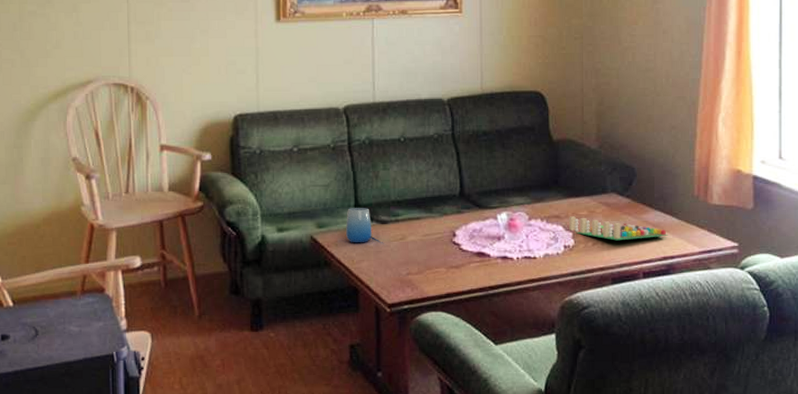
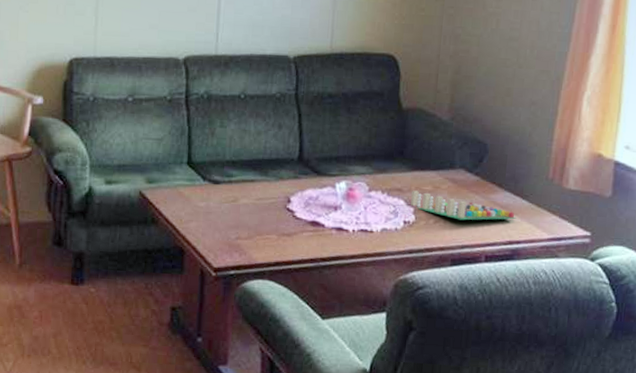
cup: present [346,208,372,242] -> none [176,165,204,202]

